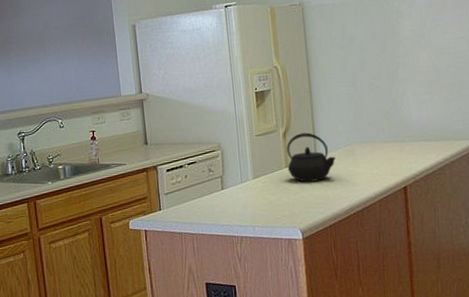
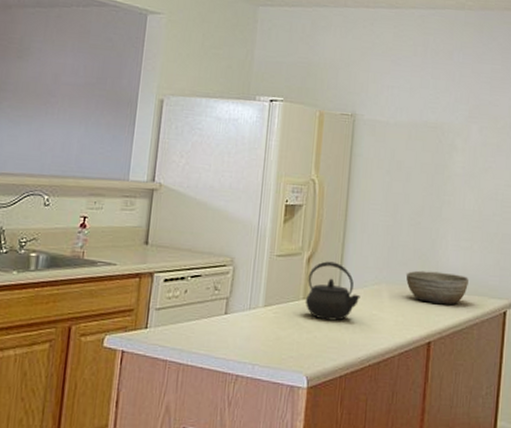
bowl: none [373,125,434,154] -> present [405,270,469,305]

